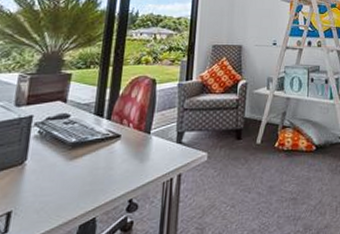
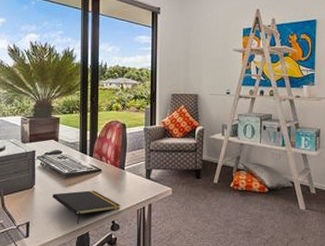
notepad: none [49,162,142,209] -> present [52,190,121,225]

